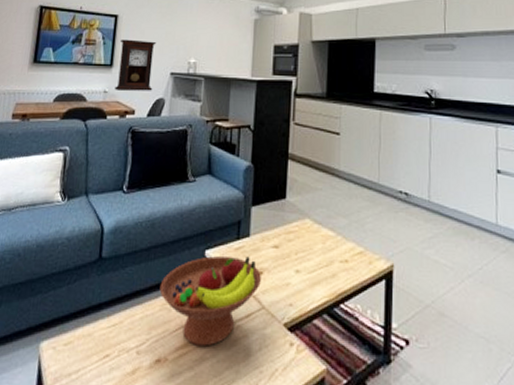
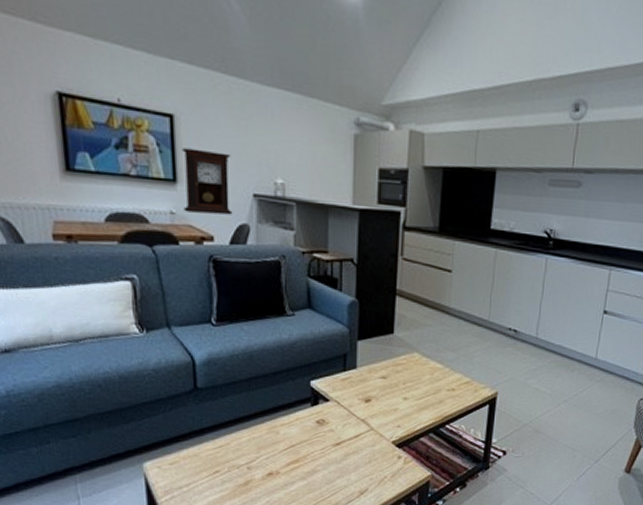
fruit bowl: present [159,256,261,346] -> none [265,386,369,461]

